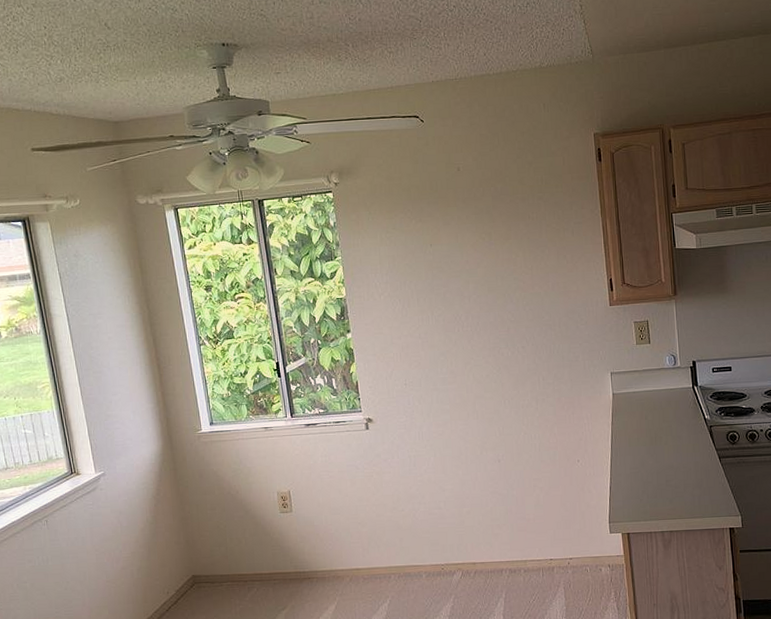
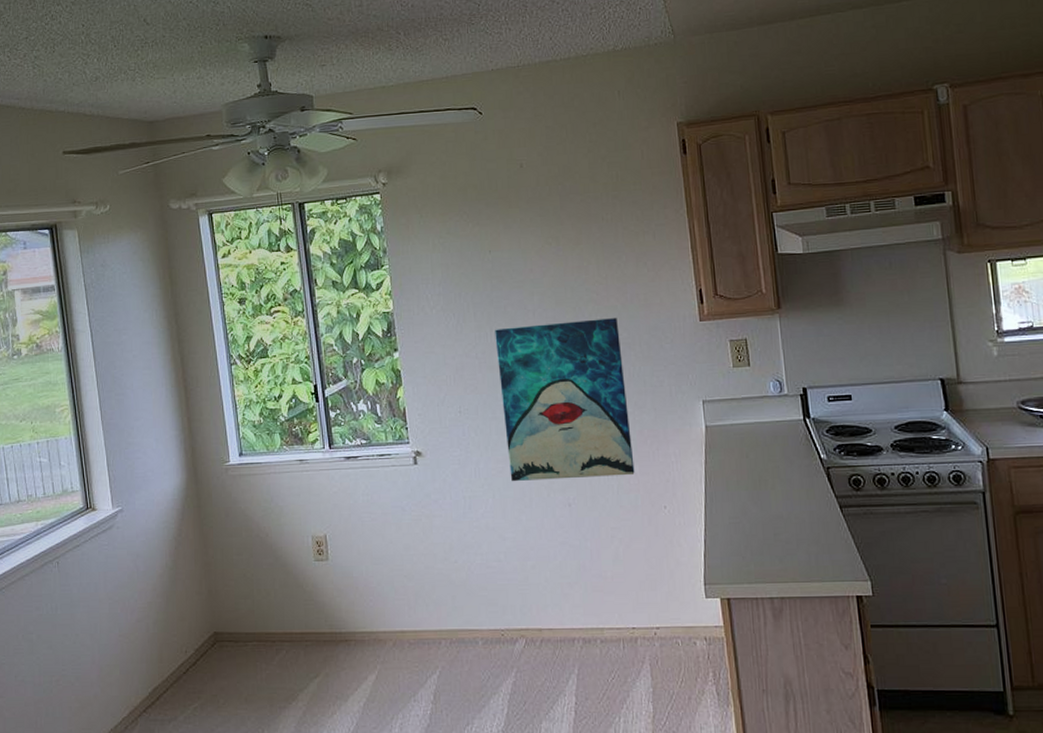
wall art: none [435,303,554,443] -> present [495,318,635,482]

